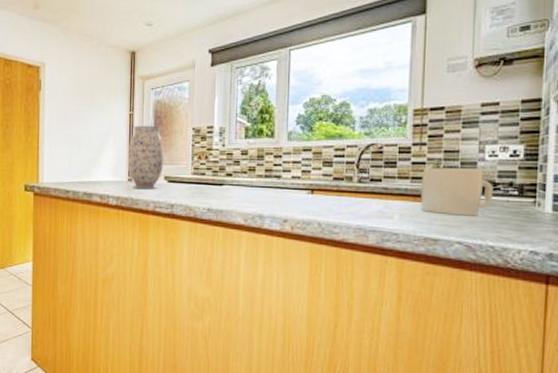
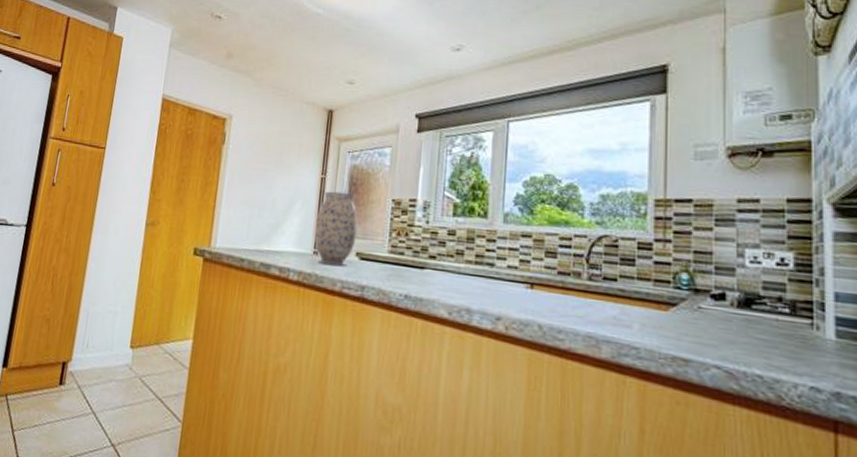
mug: present [420,167,493,216] -> none [665,269,758,335]

